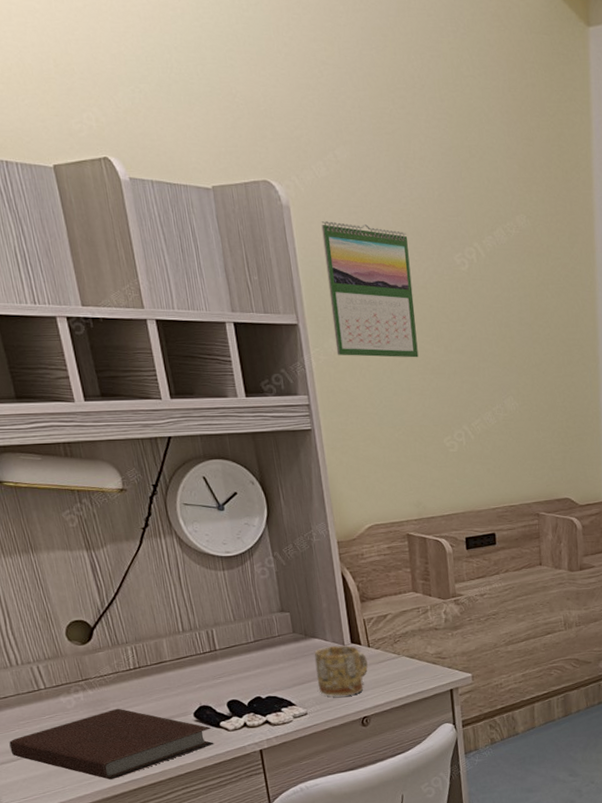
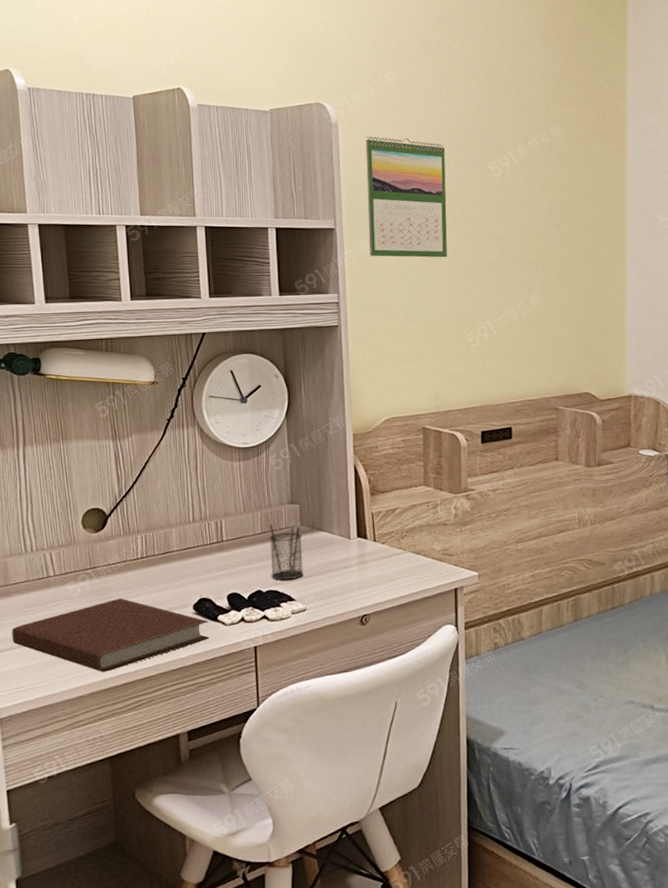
pencil holder: none [261,628,301,686] -> present [269,521,303,580]
mug: present [314,645,368,697] -> none [319,539,372,593]

